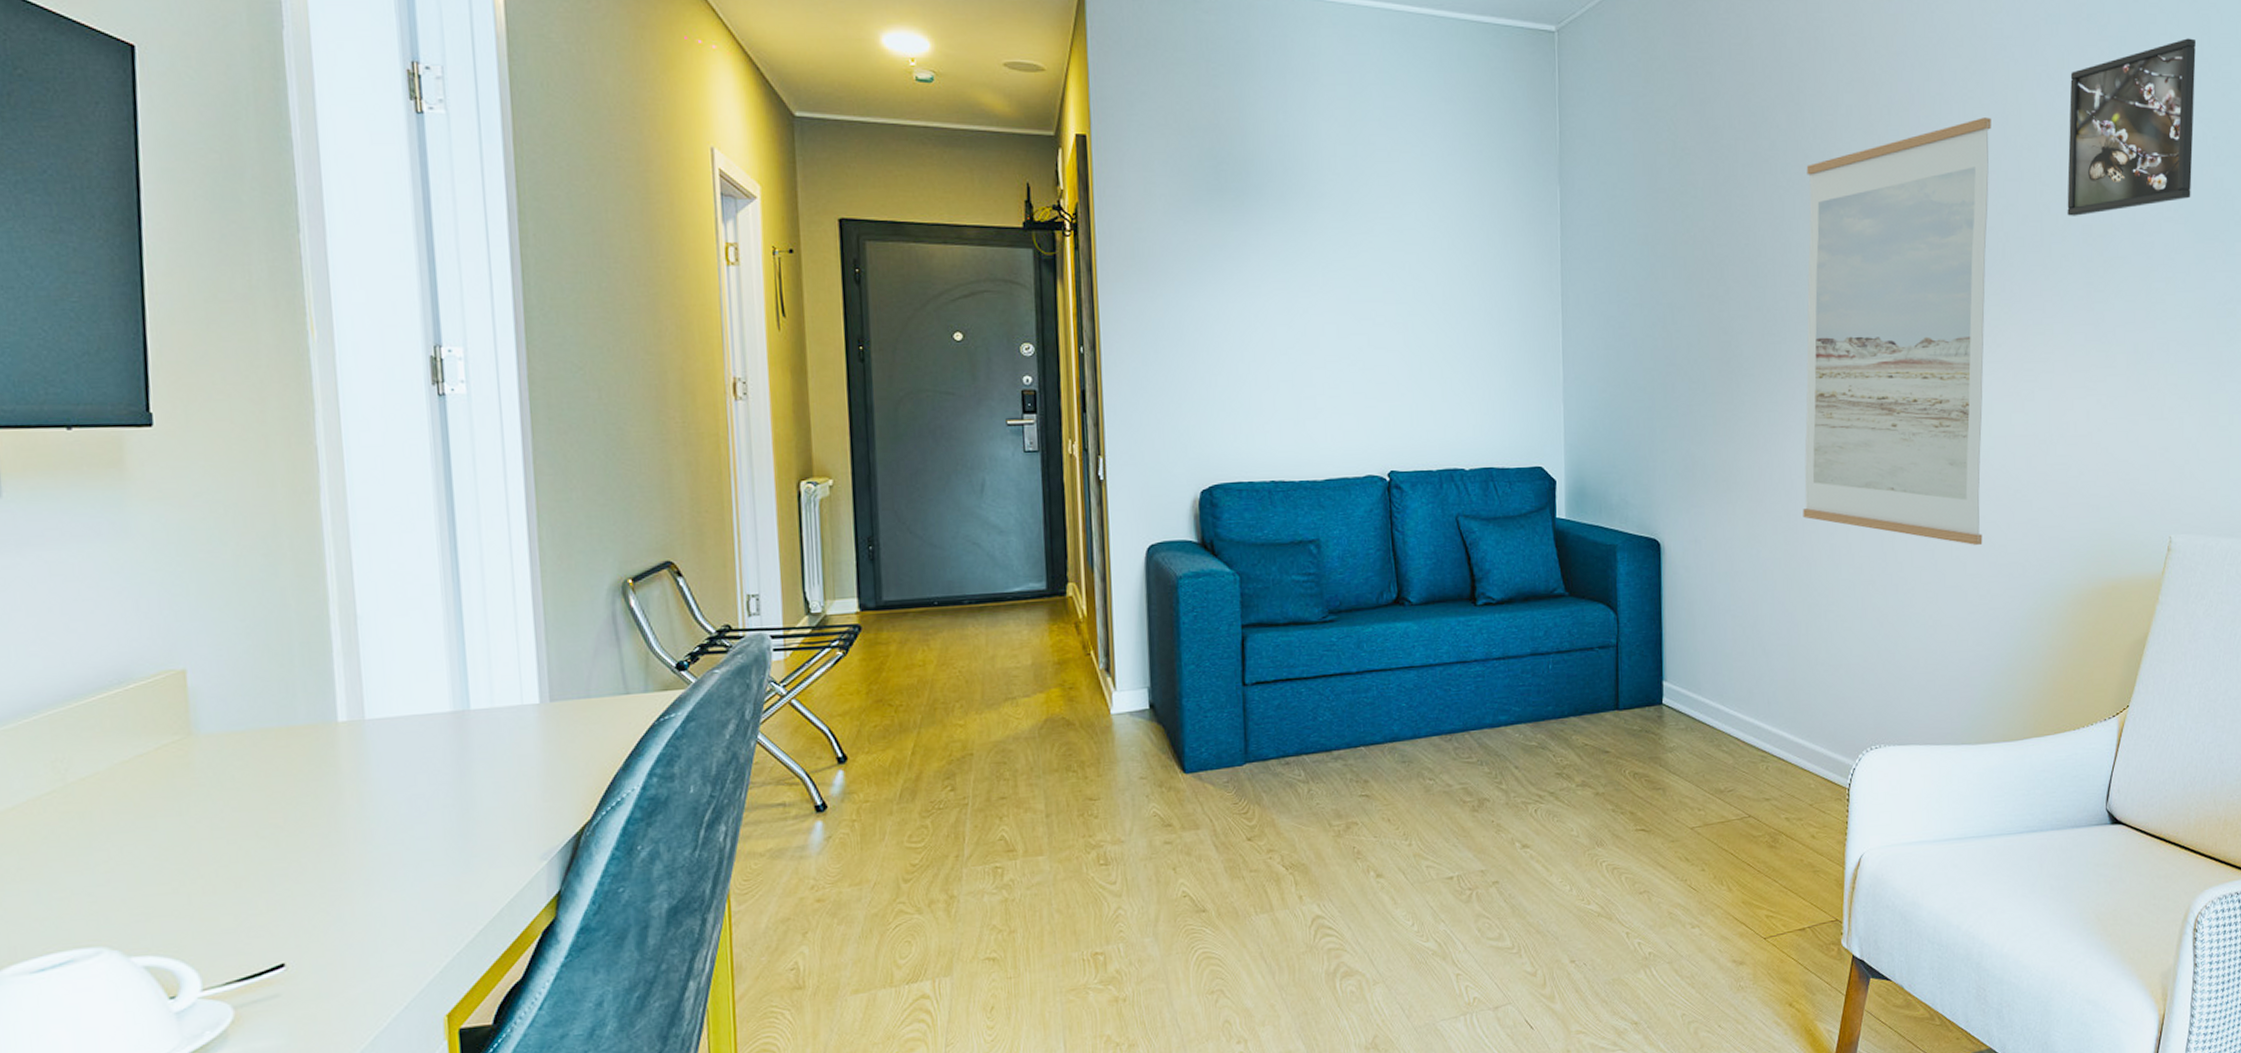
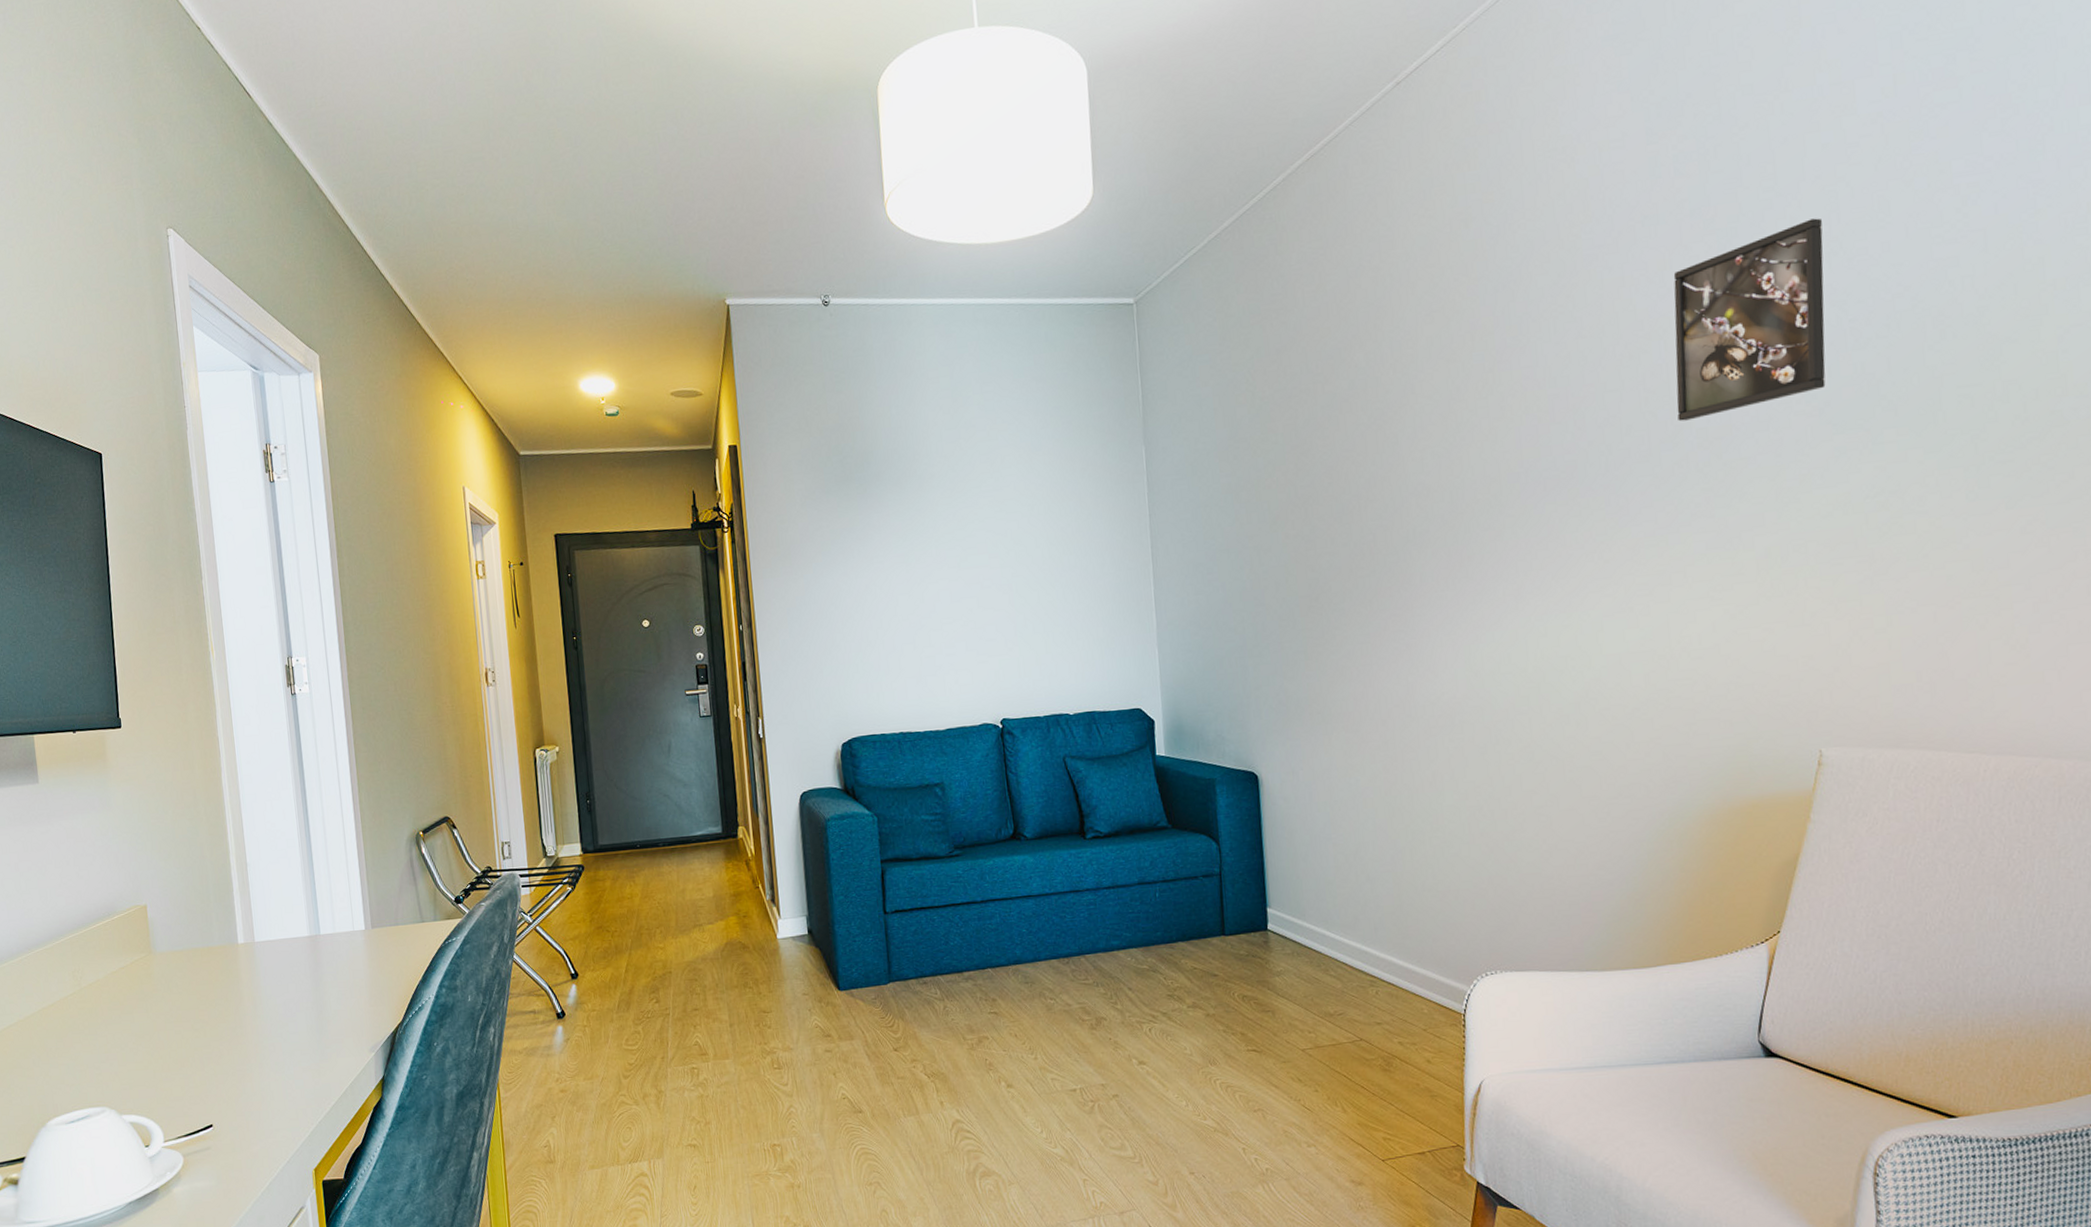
wall art: present [1802,117,1991,545] -> none [1388,330,1599,767]

